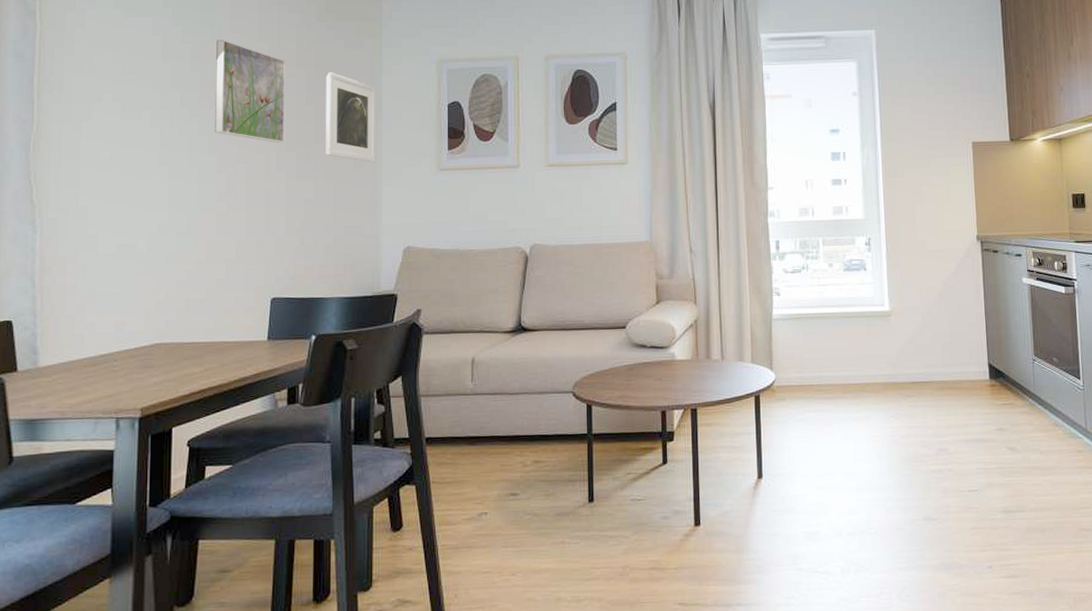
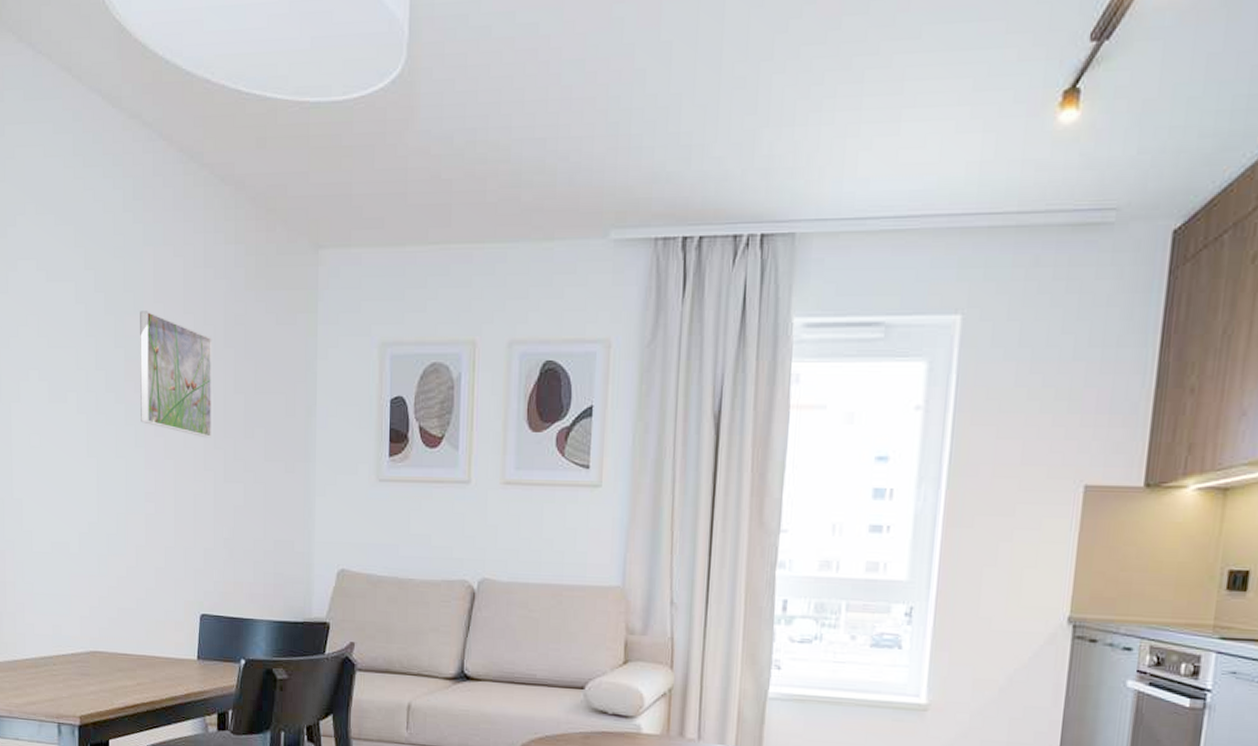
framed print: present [325,71,375,163] -> none [254,353,309,467]

